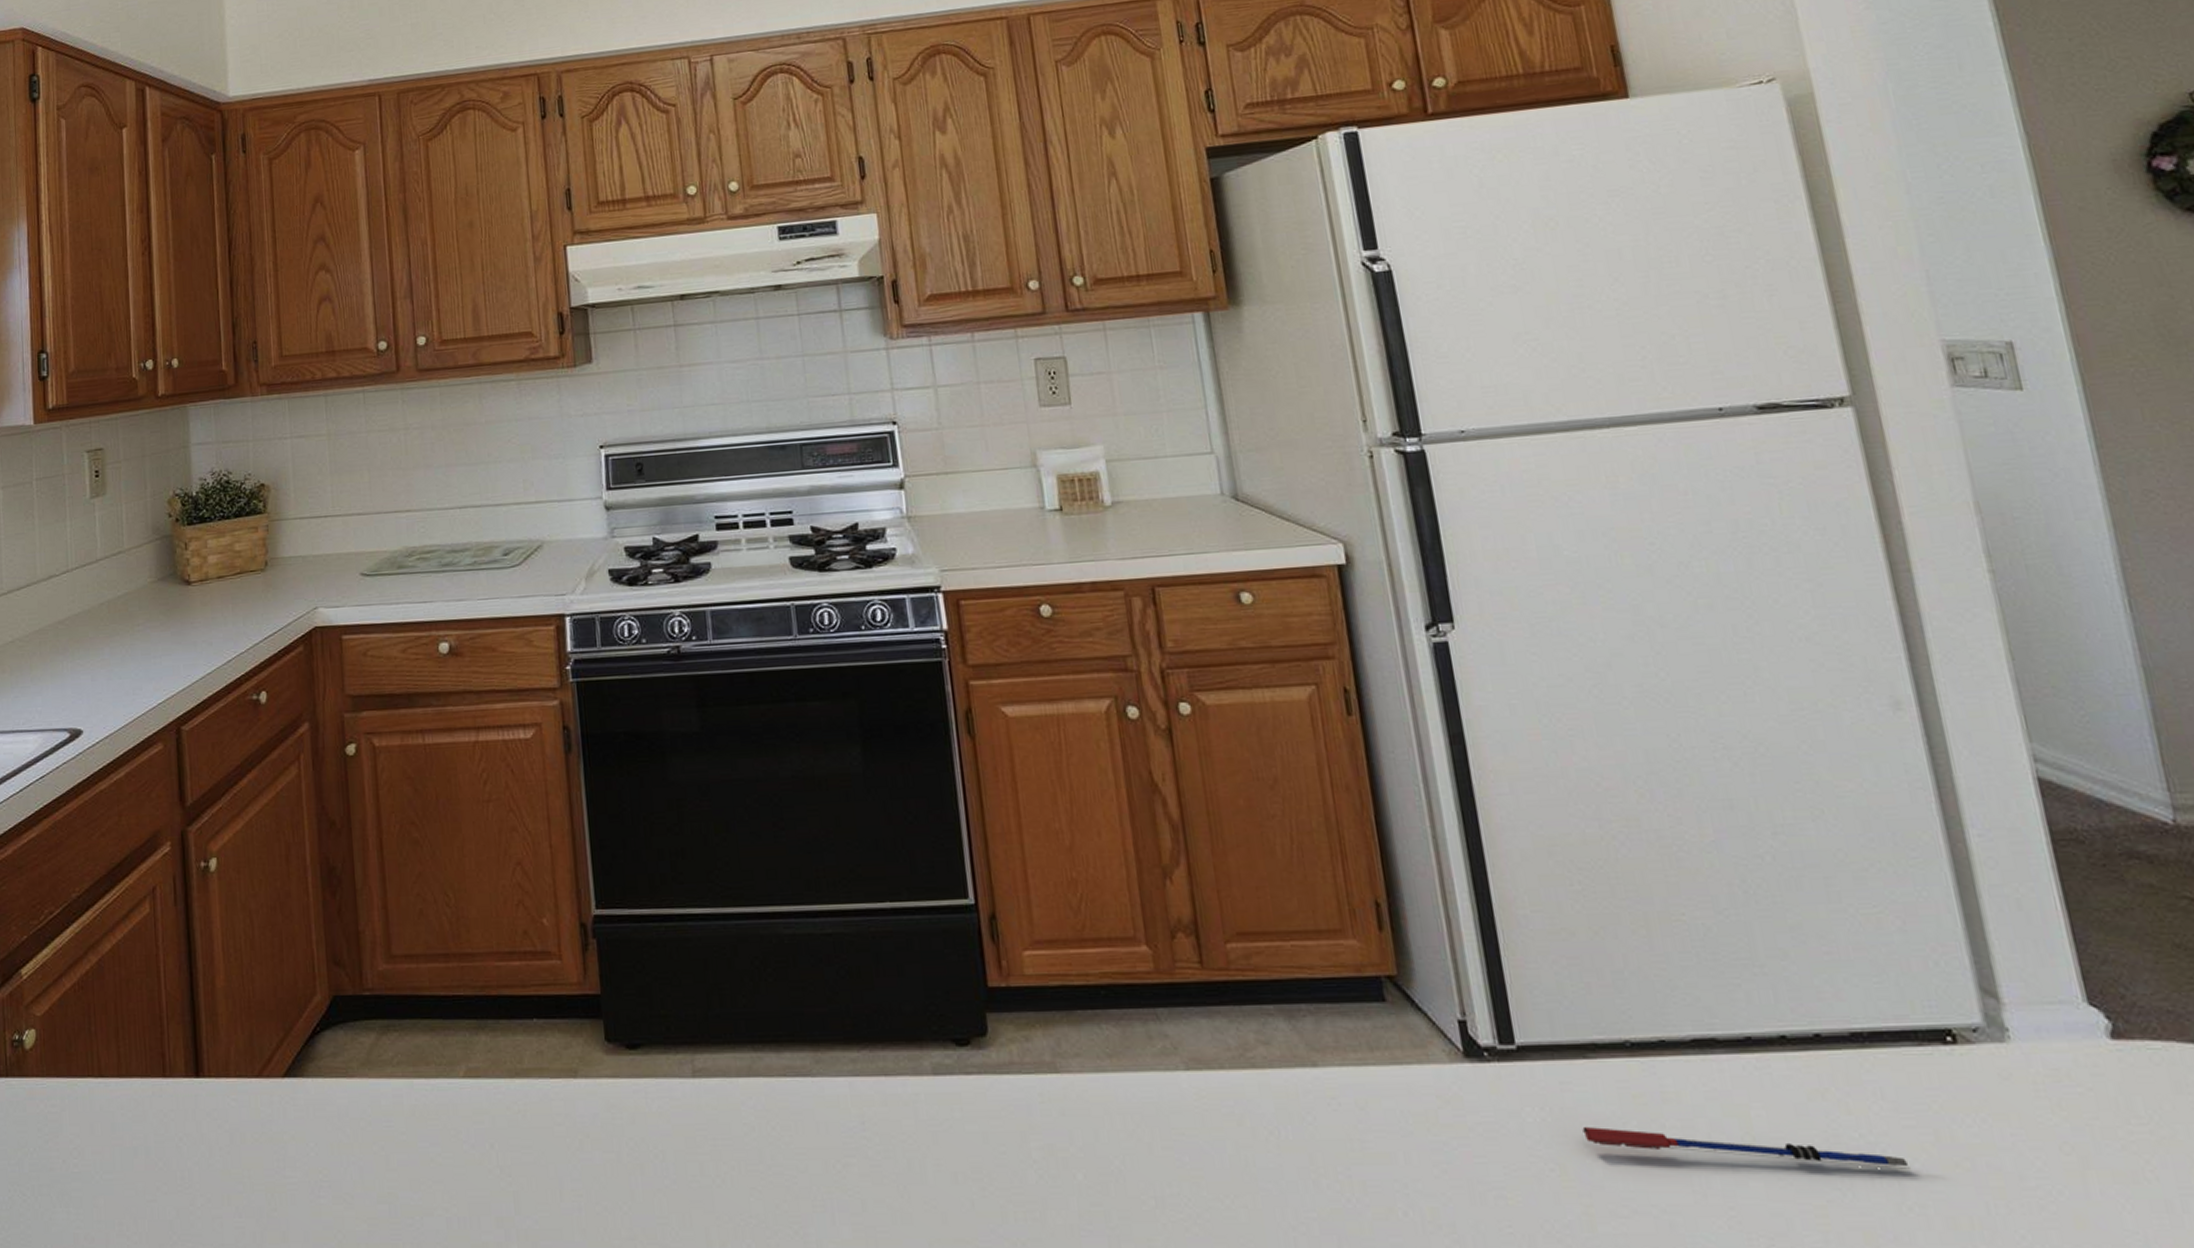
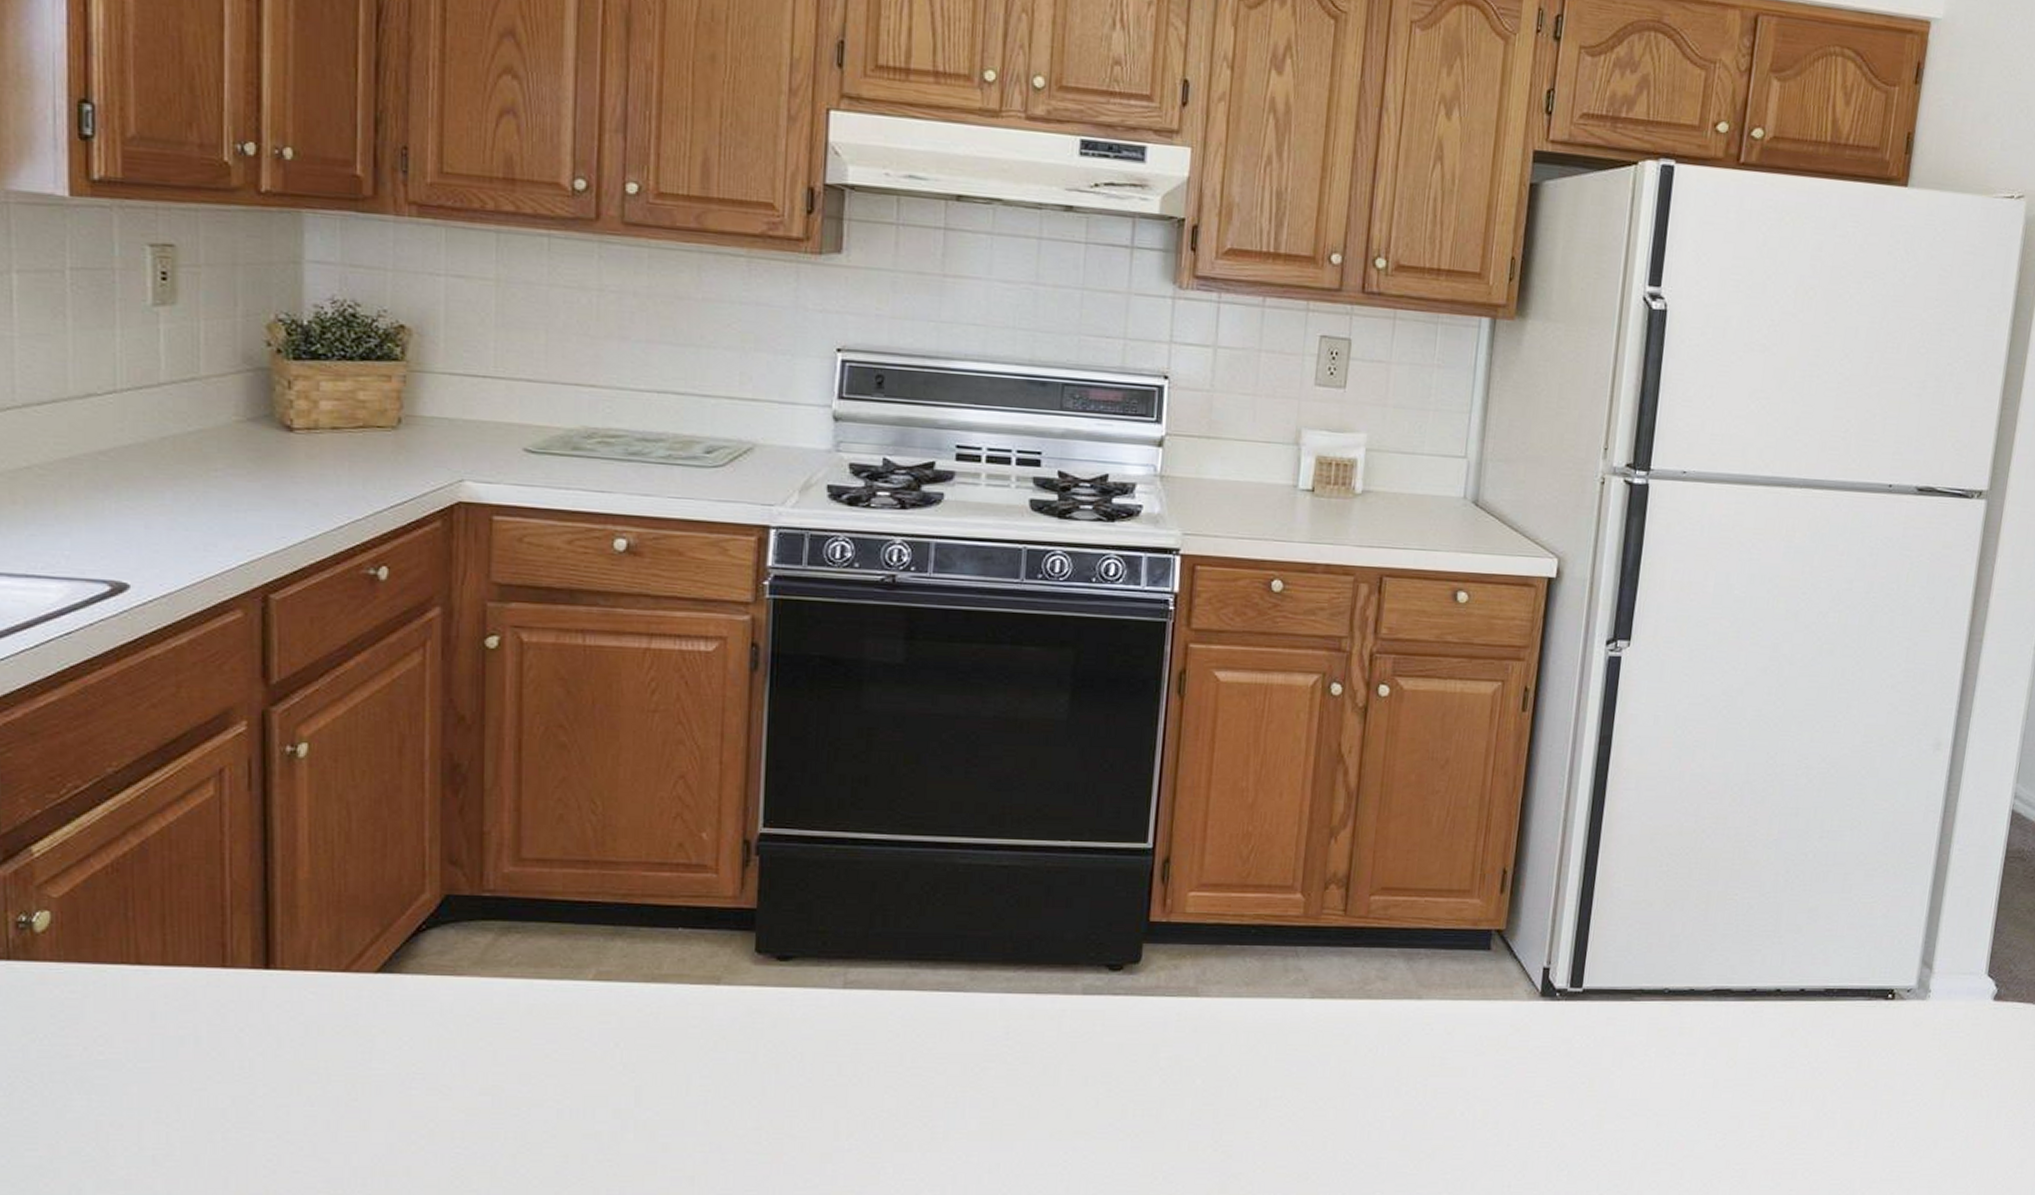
pen: present [1582,1126,1910,1169] -> none [1614,1051,1834,1087]

